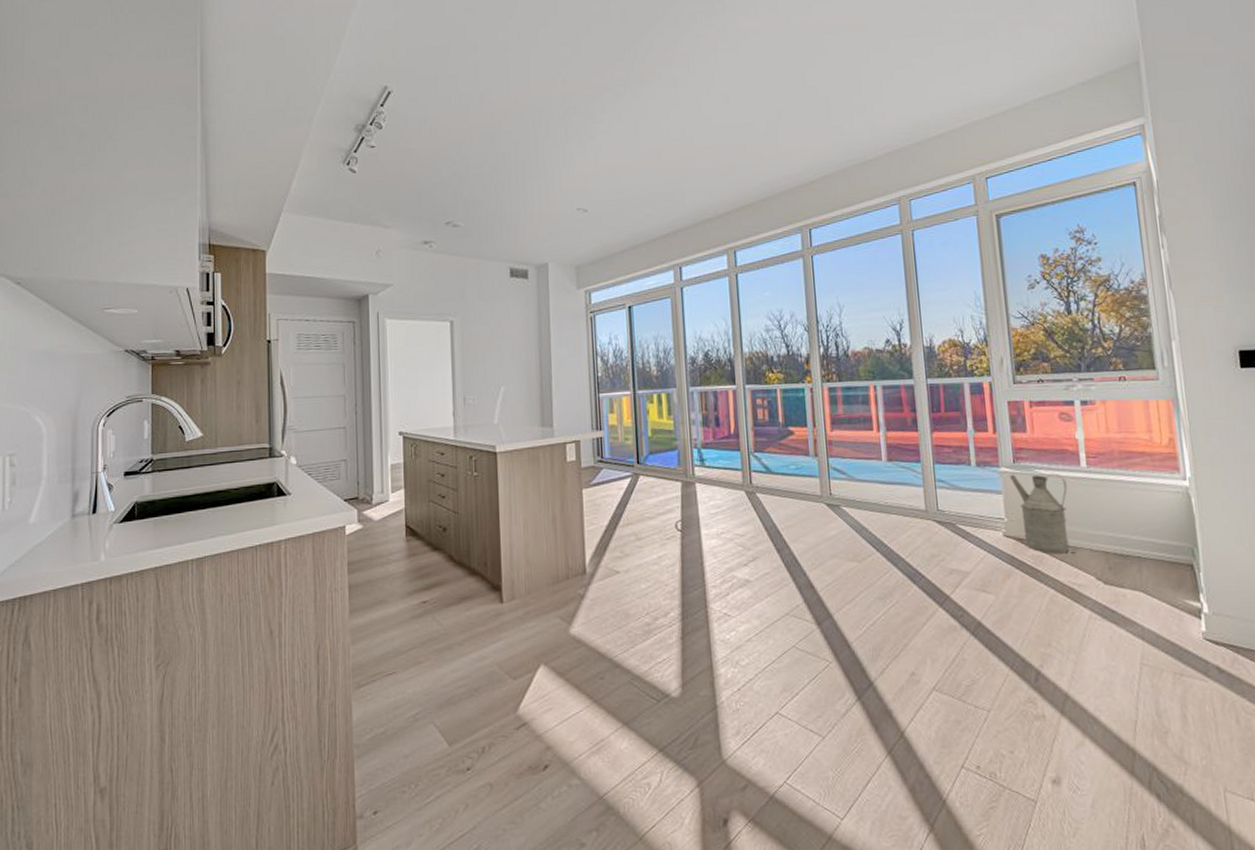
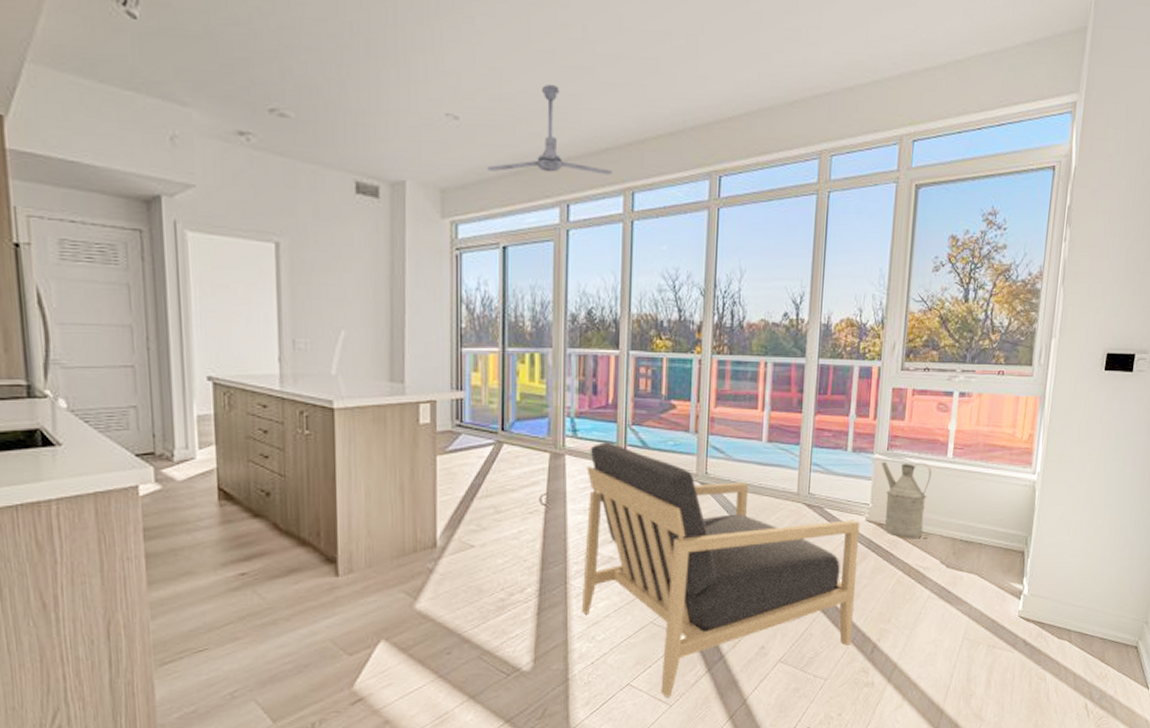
ceiling fan: none [612,176,717,248] -> present [487,85,614,175]
armchair: none [716,469,1010,728] -> present [581,442,860,697]

